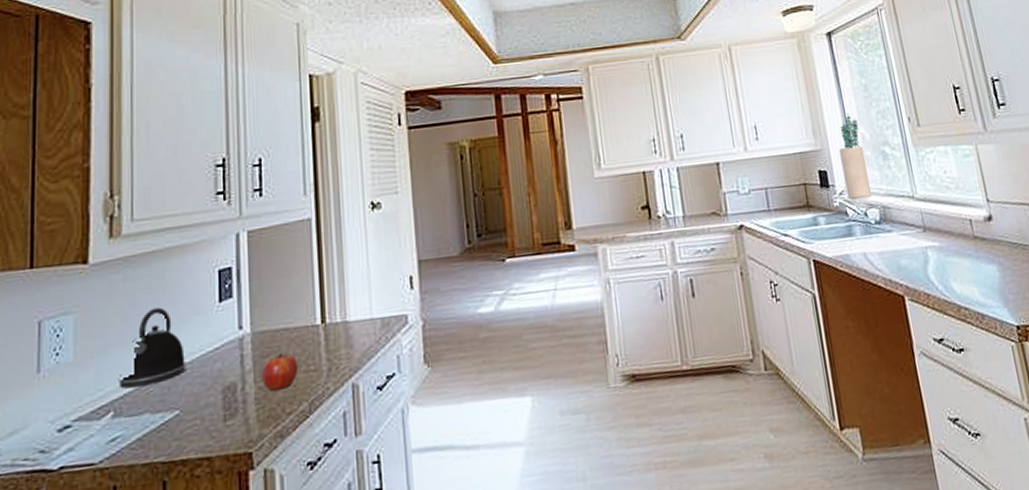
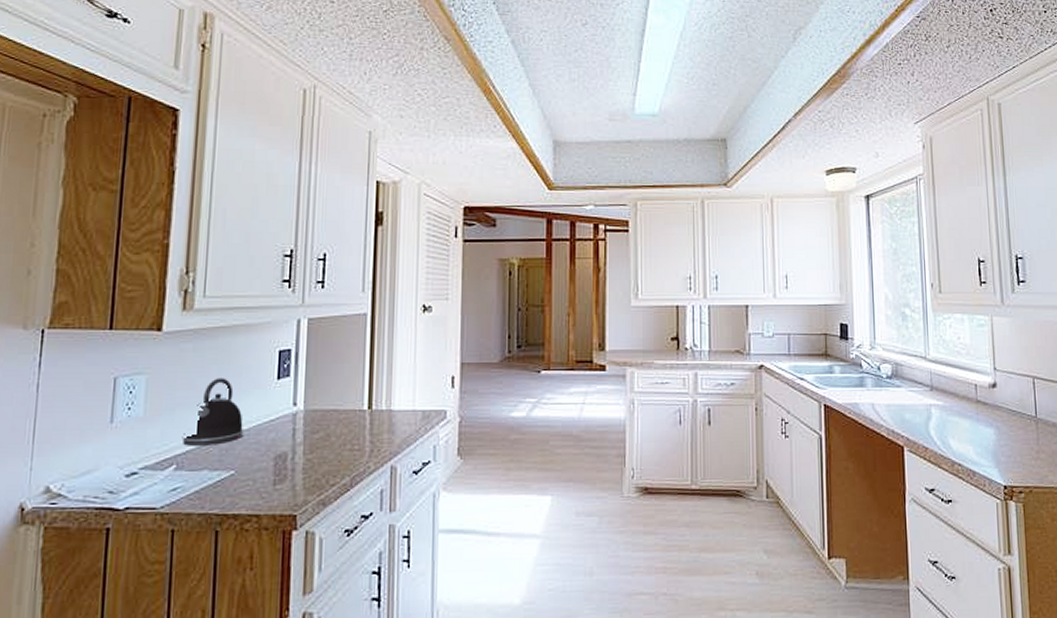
fruit: present [261,352,298,391] -> none [309,430,343,463]
vase: present [838,113,871,200] -> none [861,273,886,354]

